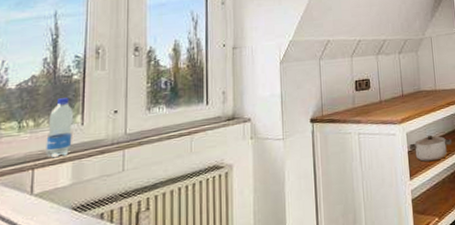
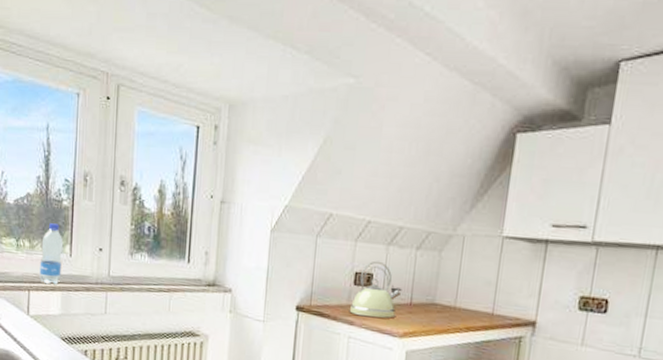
kettle: none [355,68,394,115] -> present [349,260,402,319]

